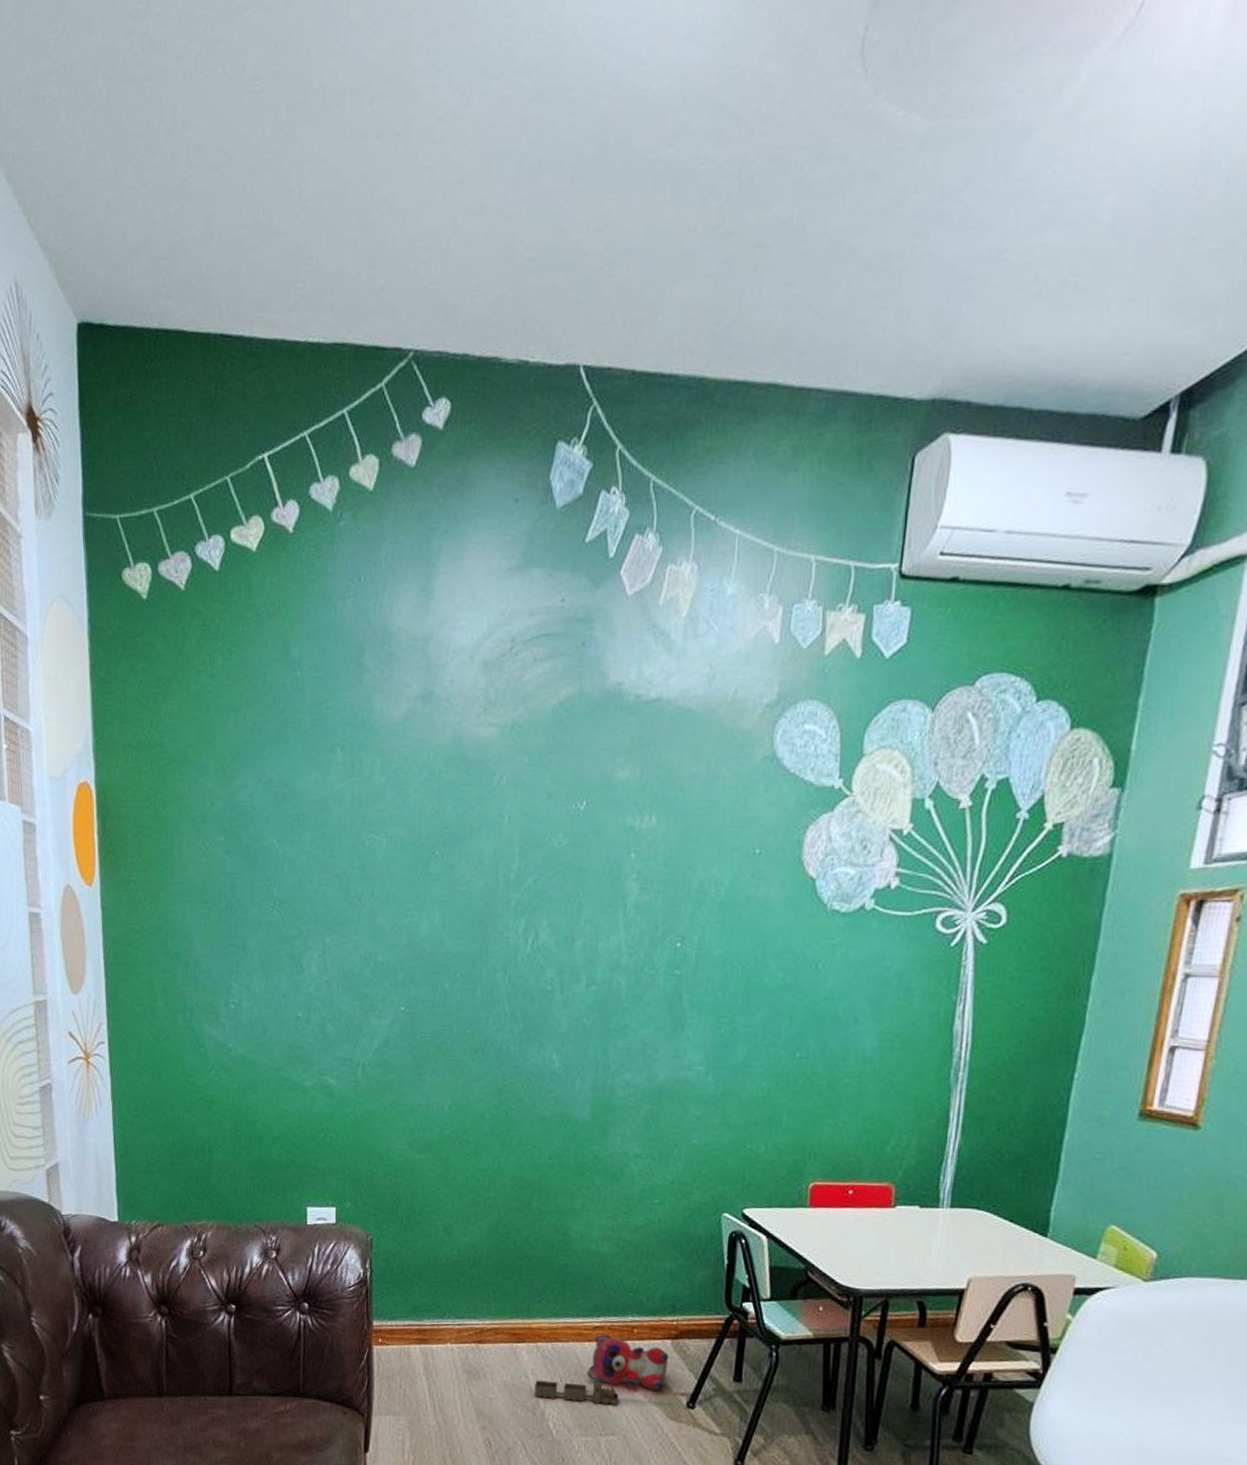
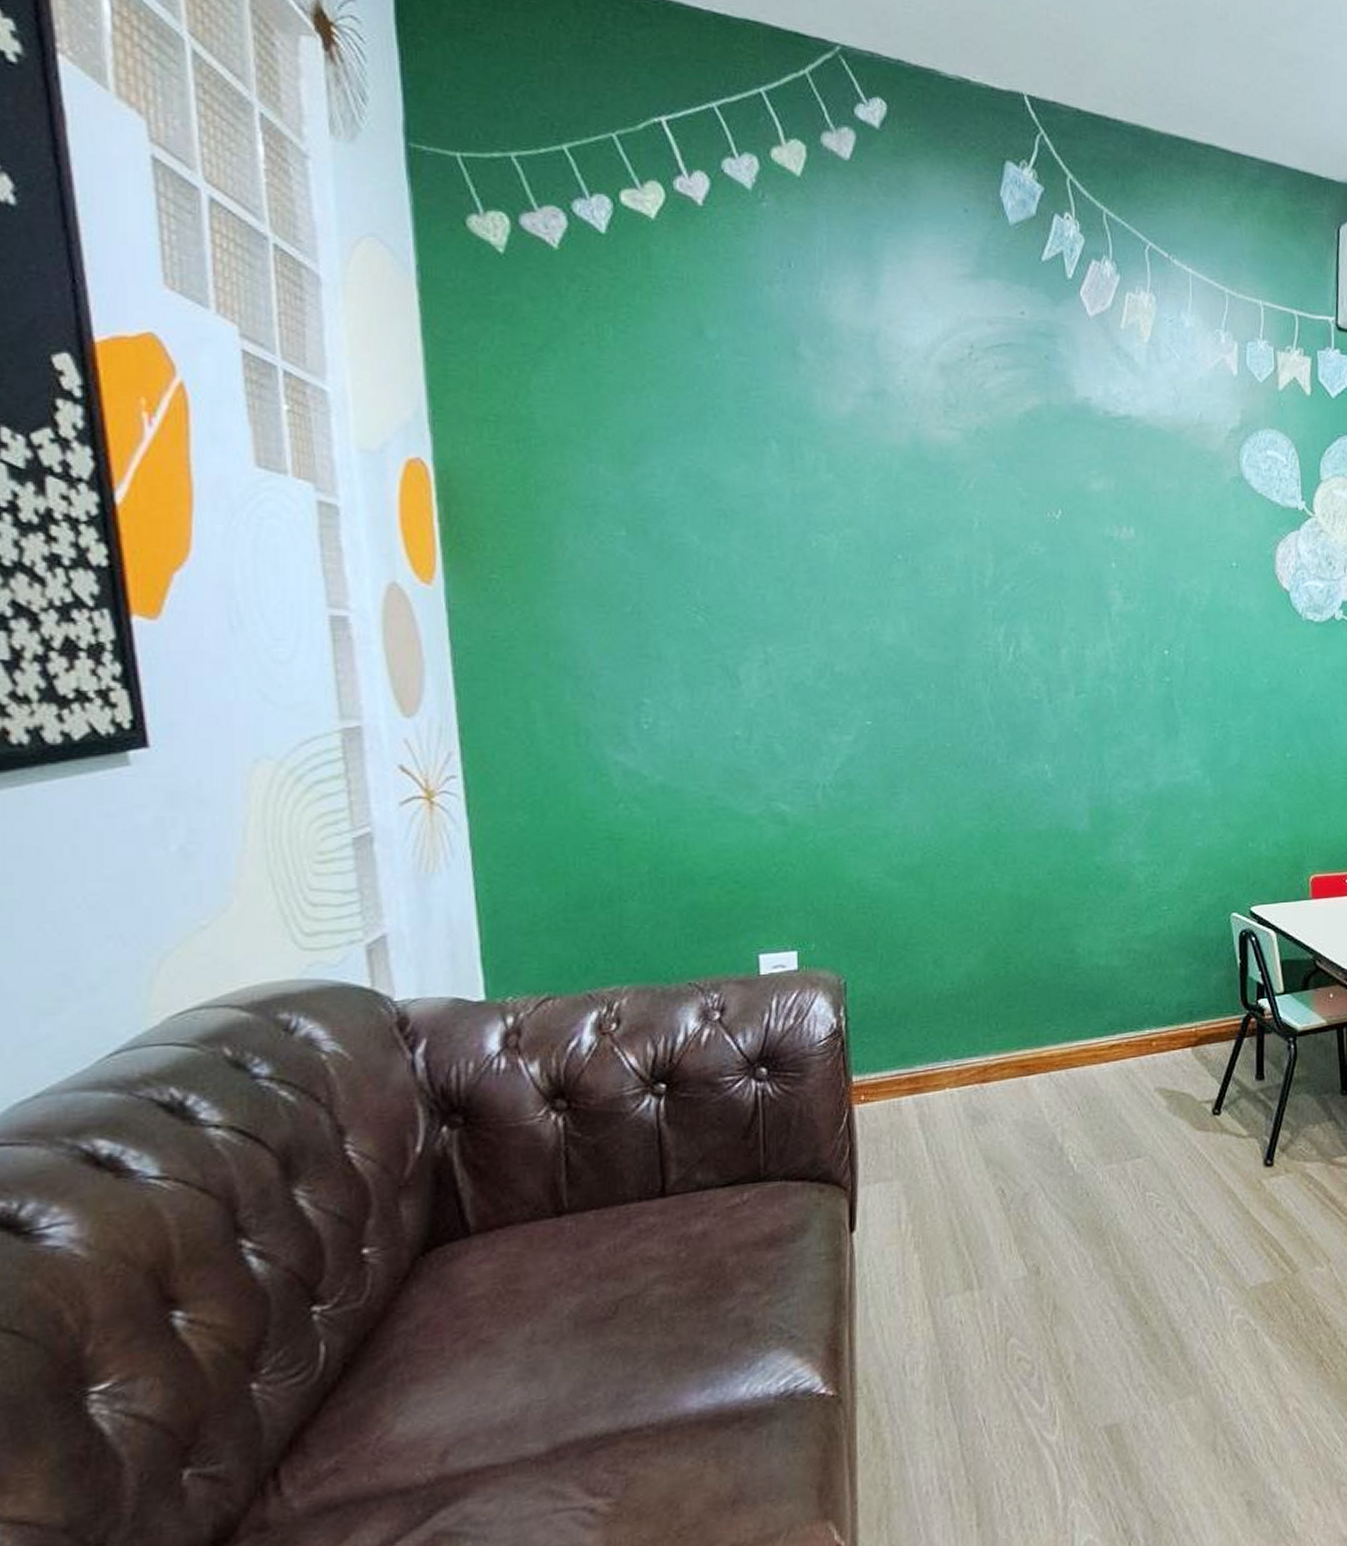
toy train: present [534,1380,618,1406] -> none [1050,1103,1142,1132]
stuffed animal: present [586,1335,669,1391] -> none [1106,1052,1191,1104]

